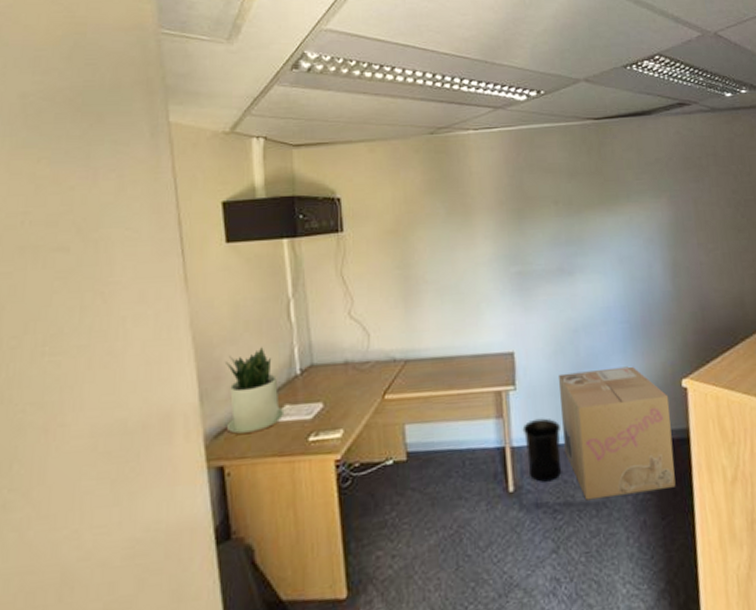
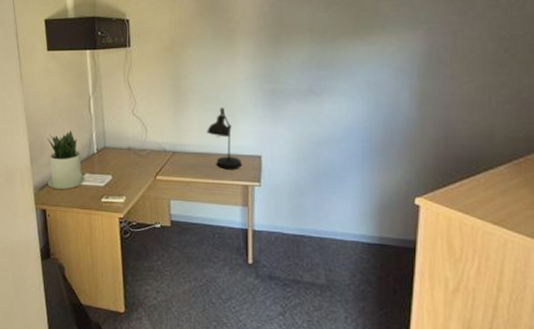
desk lamp: none [446,298,493,375] -> present [207,108,242,170]
waste bin: present [522,418,561,482] -> none [263,211,296,262]
cardboard box: present [559,366,676,501] -> none [298,178,400,286]

